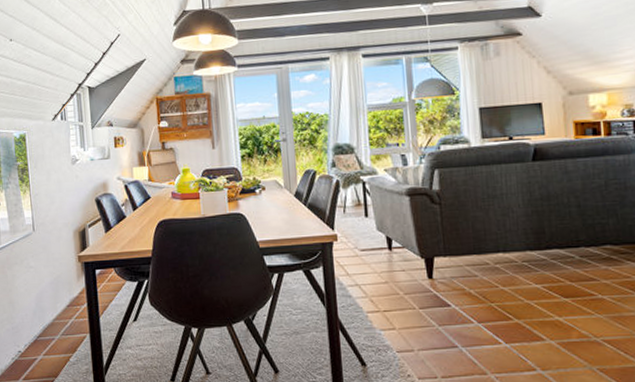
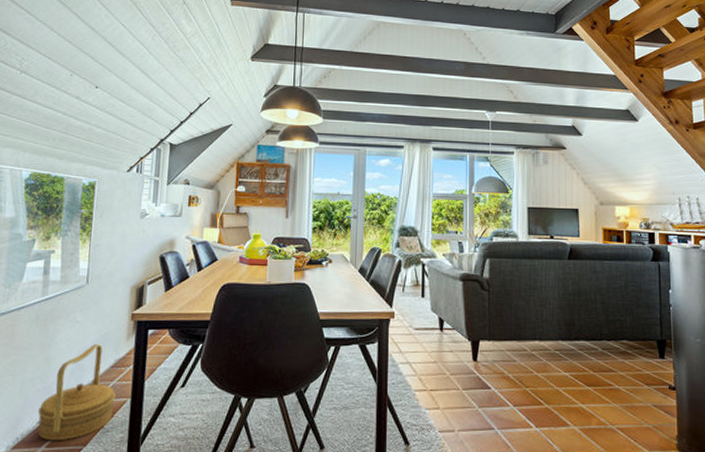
basket: none [11,286,76,374] -> present [37,344,116,441]

